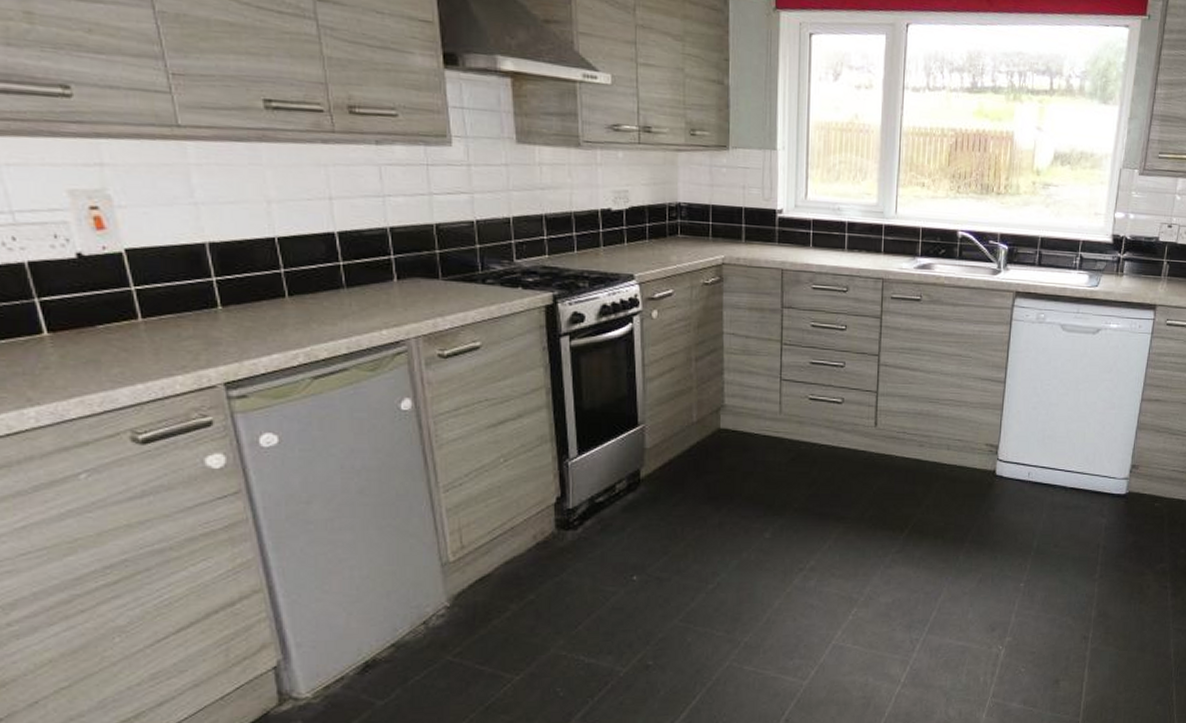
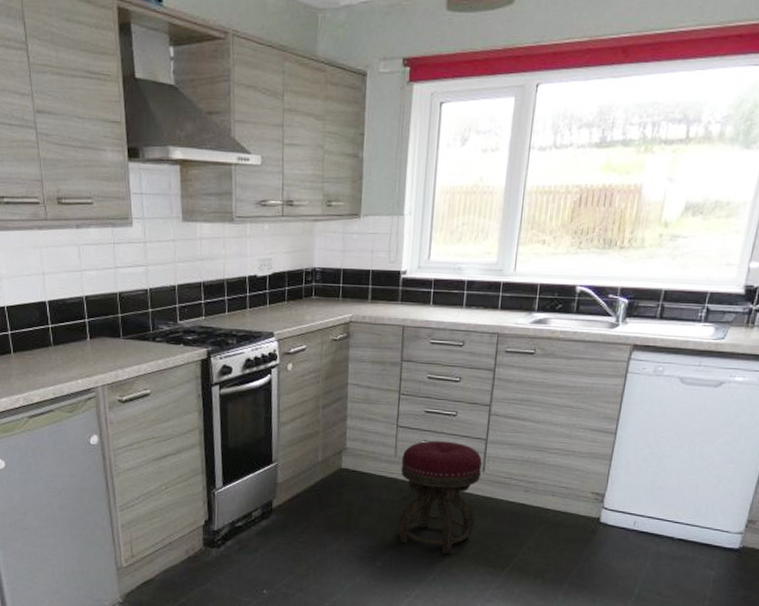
stool: none [786,394,874,519] -> present [397,440,482,554]

